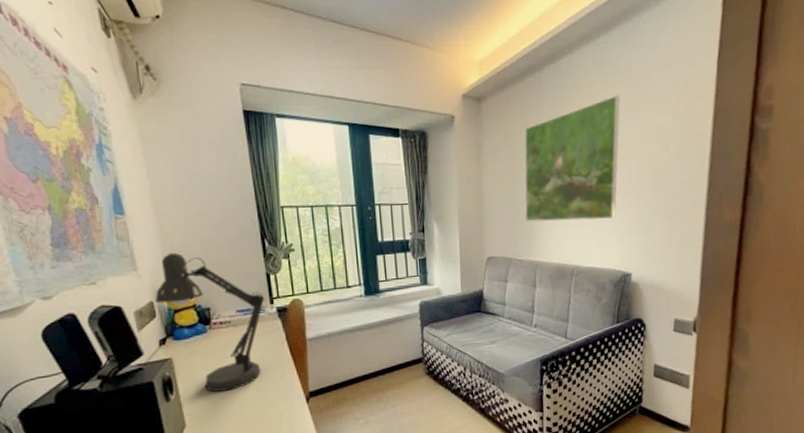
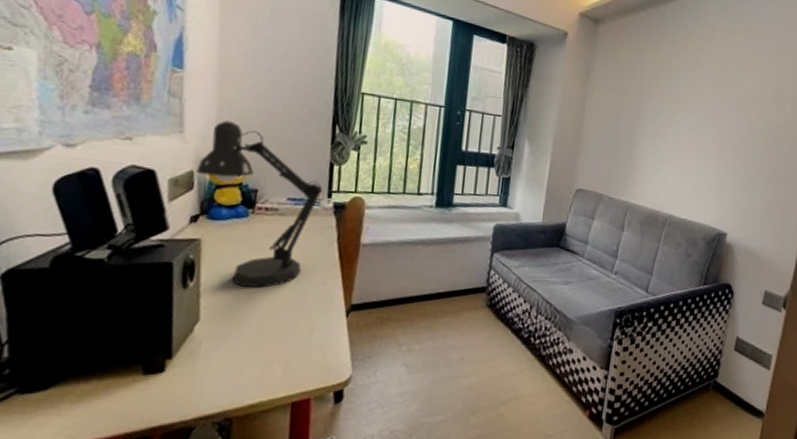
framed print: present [524,95,620,222] -> none [625,44,742,172]

